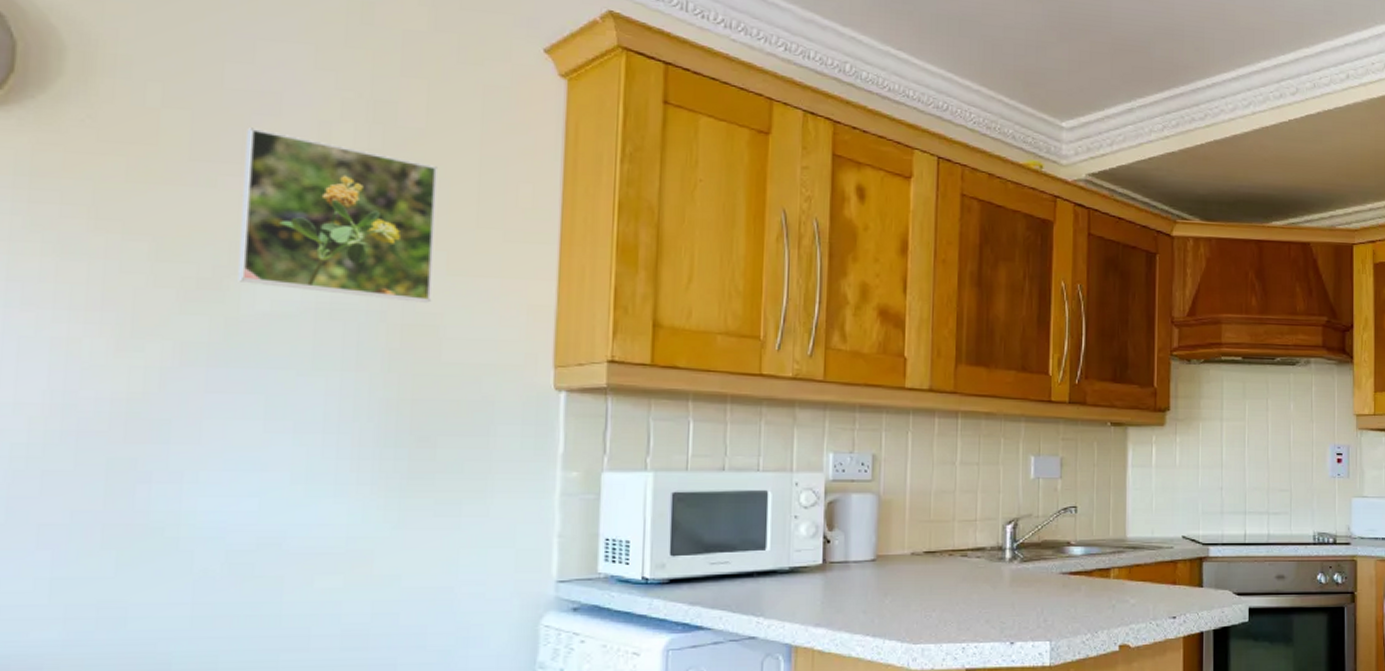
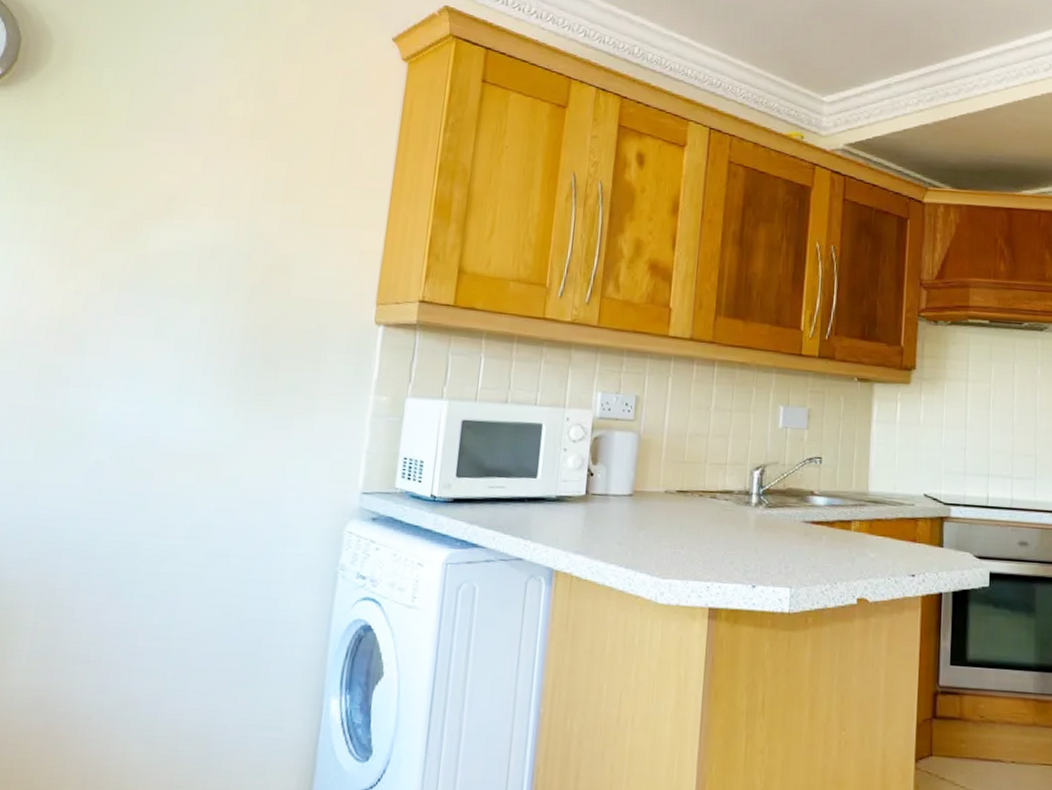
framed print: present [238,127,437,303] -> none [148,102,303,247]

